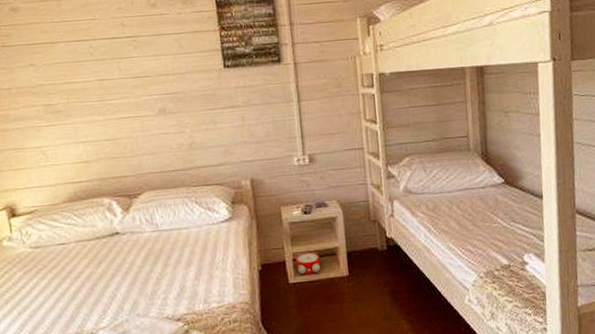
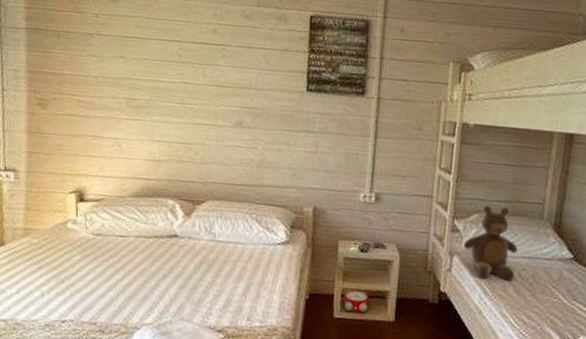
teddy bear: none [400,146,454,217] -> present [463,206,518,281]

